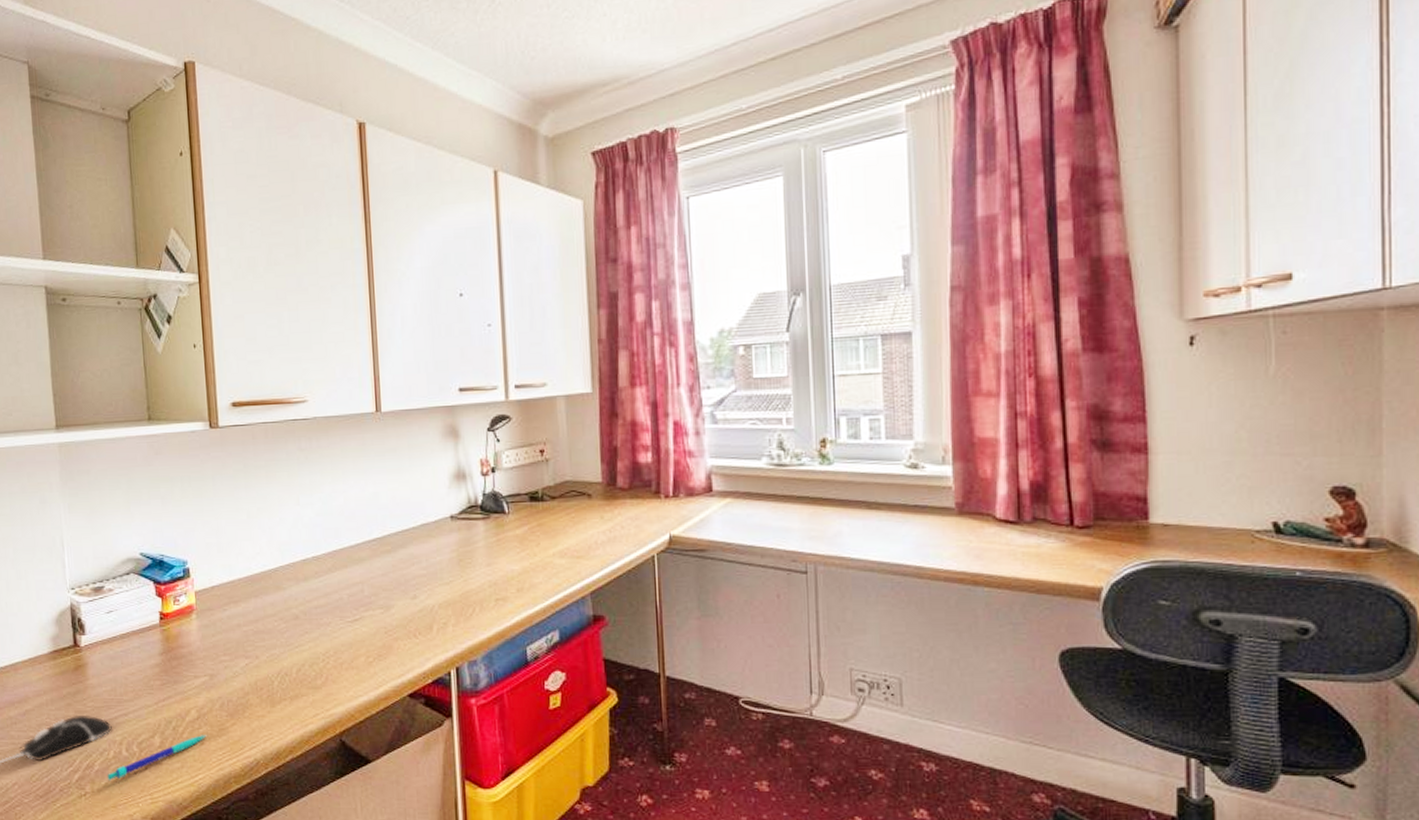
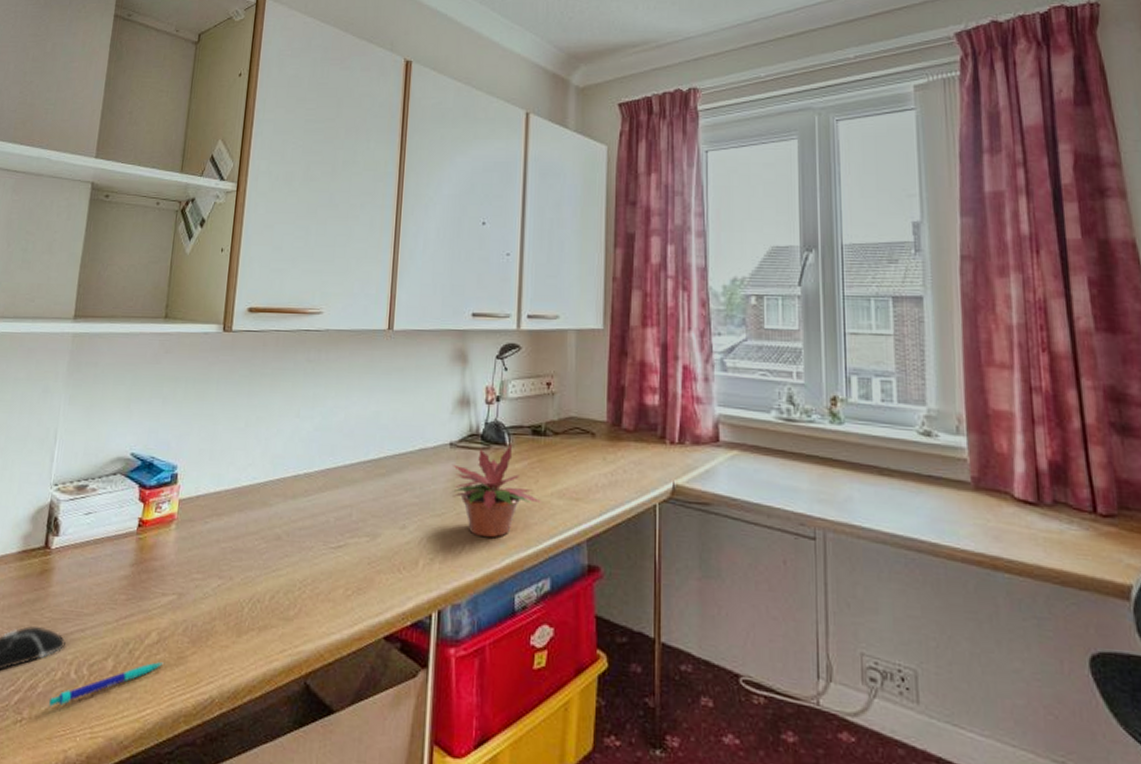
potted plant: none [455,510,546,600] -> present [453,443,543,538]

